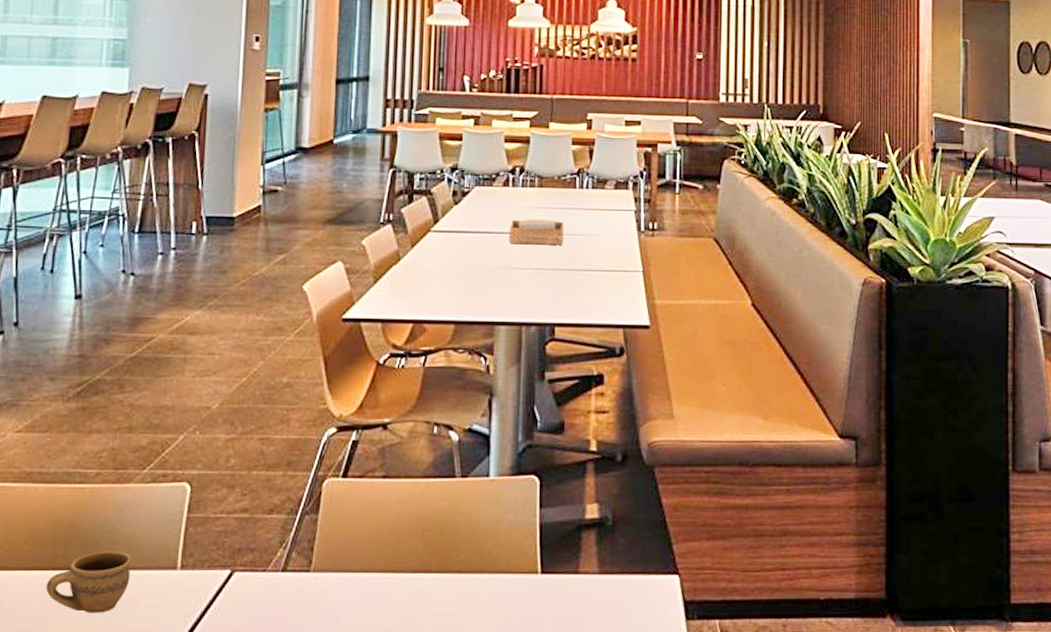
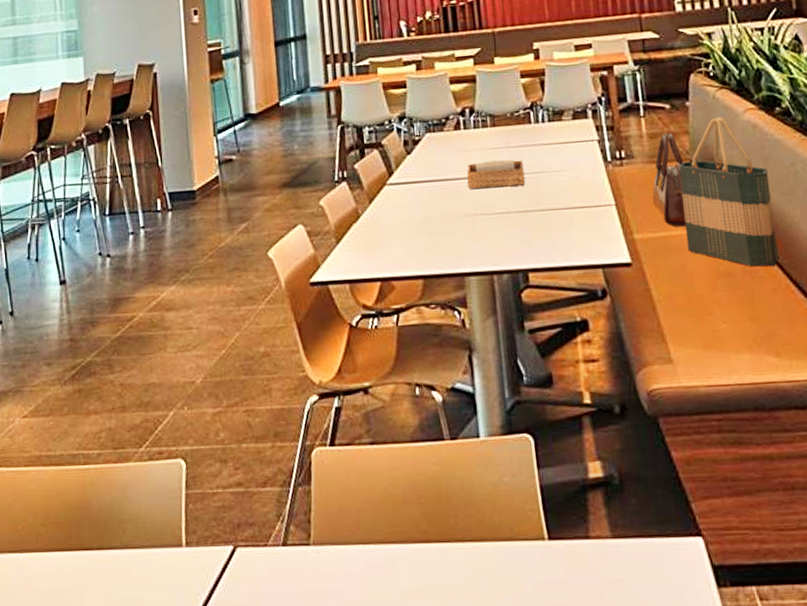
cup: present [46,550,132,613] -> none [65,530,140,593]
handbag: none [676,210,708,297] -> present [652,132,686,227]
tote bag: none [701,201,778,340] -> present [679,116,778,267]

